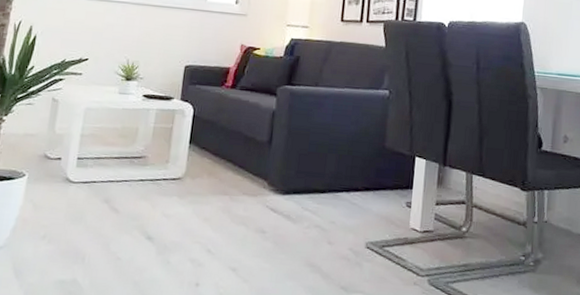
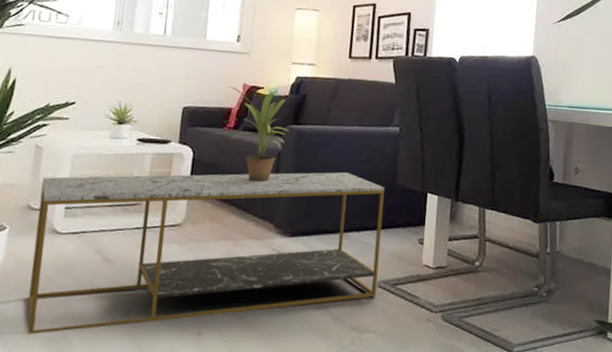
coffee table: none [42,128,374,277] -> present [27,172,385,335]
potted plant: none [223,47,284,140] -> present [224,86,290,182]

